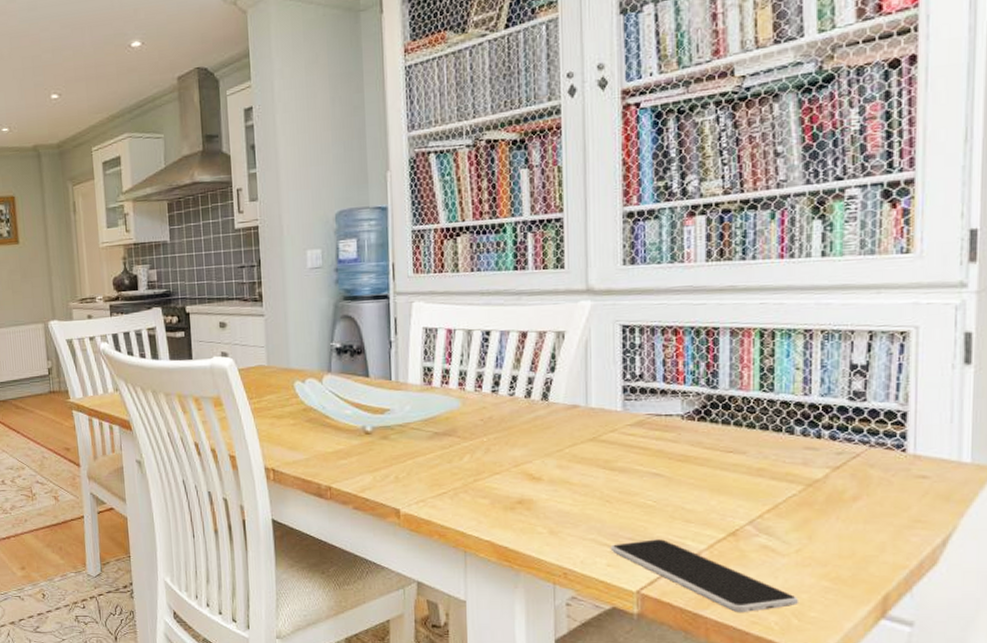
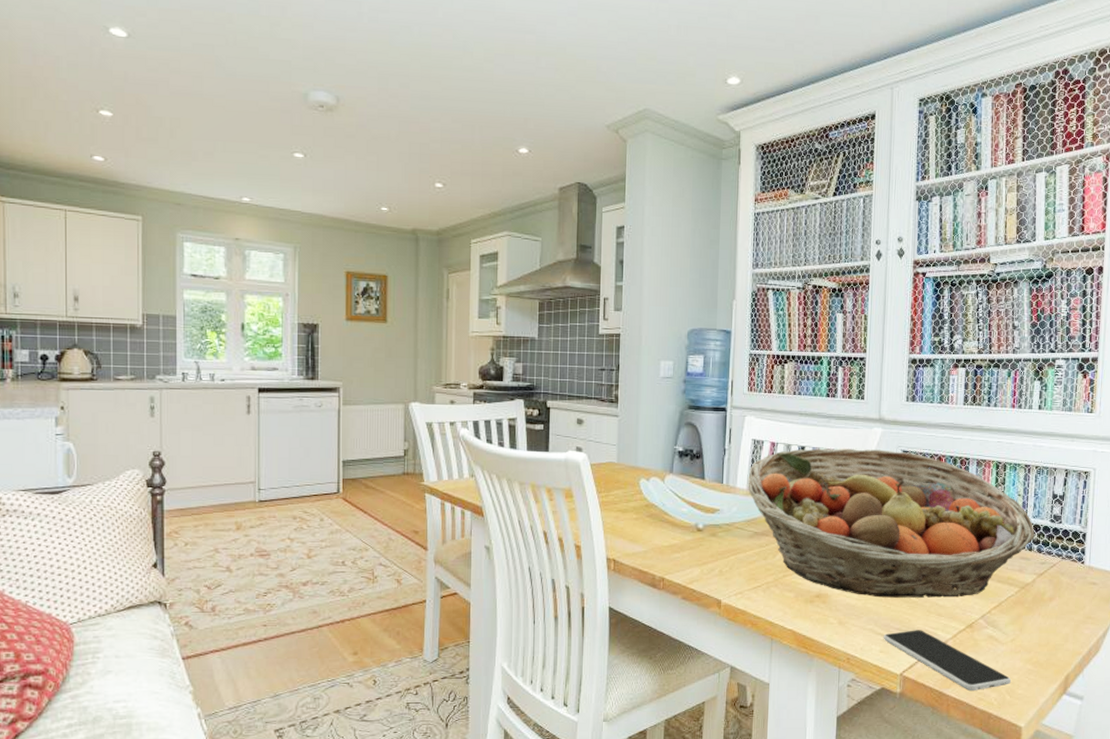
fruit basket: none [421,326,825,502] -> present [748,448,1035,598]

